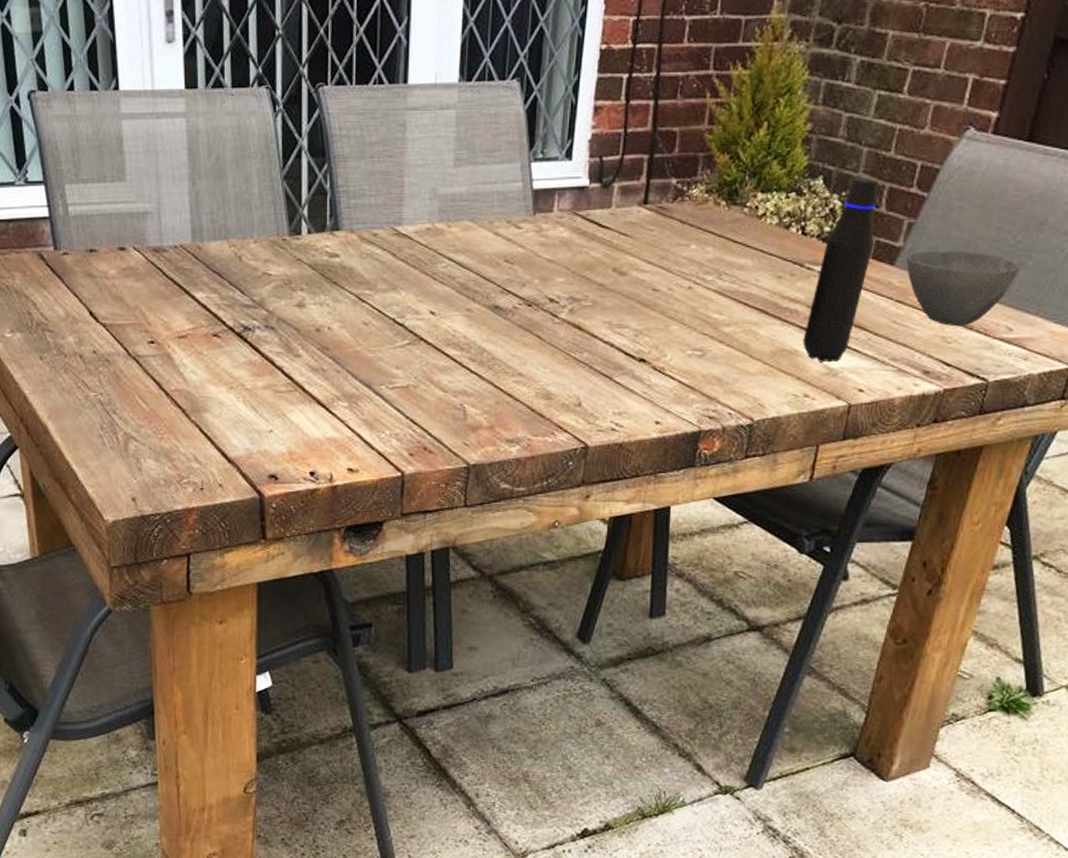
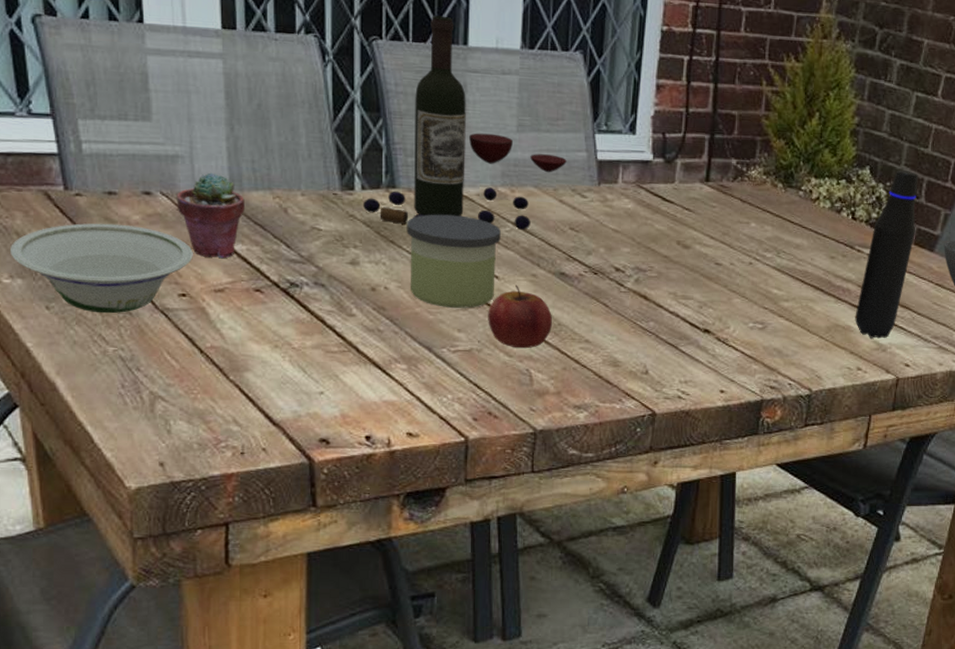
bowl: none [12,279,160,362] -> present [10,223,193,314]
potted succulent: none [146,226,205,306] -> present [177,172,246,258]
wine bottle: none [309,56,503,265] -> present [362,15,567,230]
candle: none [349,254,437,345] -> present [406,214,501,308]
apple: none [424,320,487,384] -> present [488,284,553,349]

